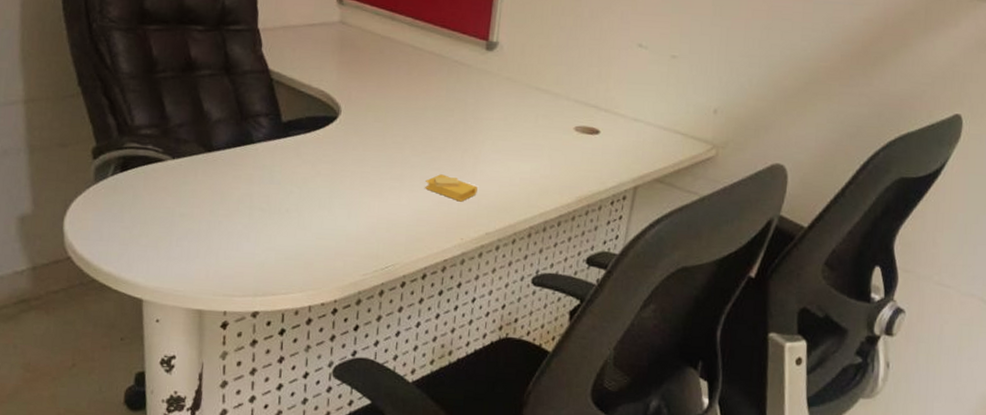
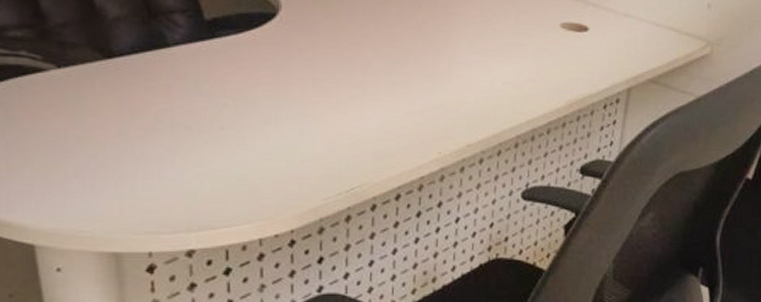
sticky notes: present [425,174,478,202] -> none [392,80,454,111]

